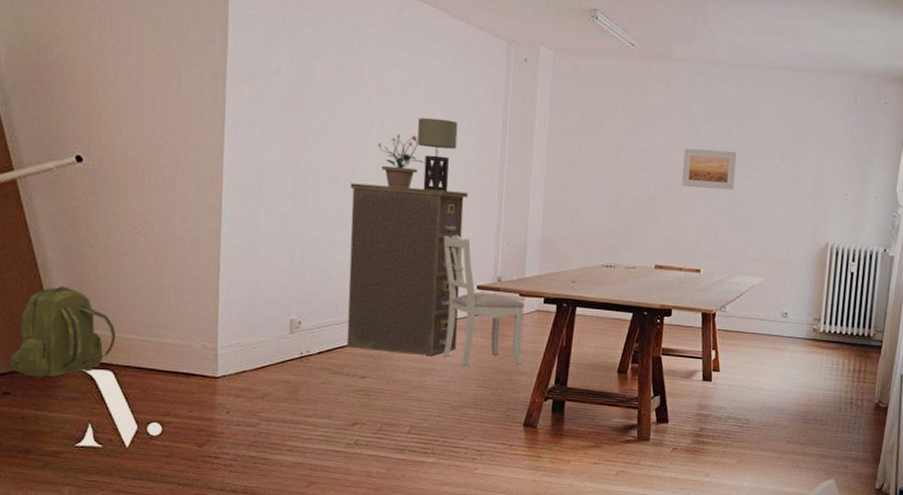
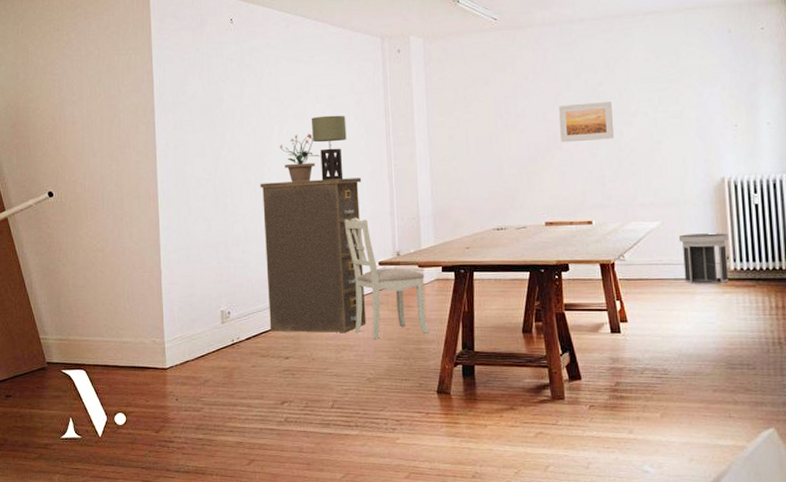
backpack: present [10,286,116,378] -> none [10,301,86,380]
trash can: none [778,293,823,343] -> present [678,233,729,284]

